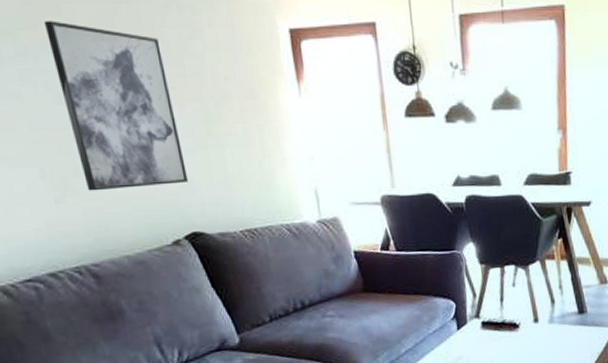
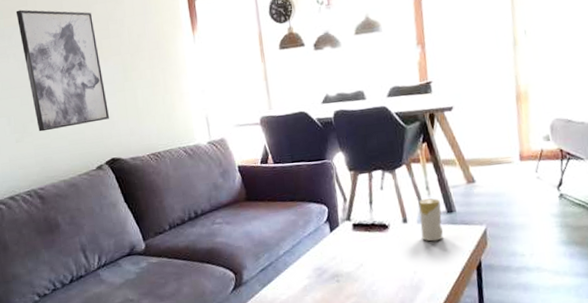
candle: none [551,297,574,343] -> present [418,198,444,242]

